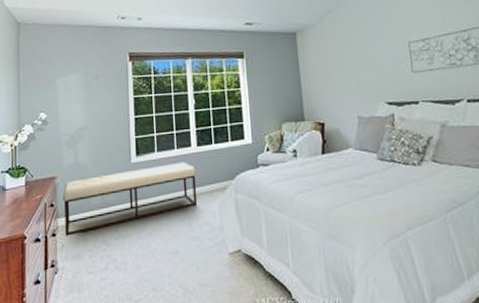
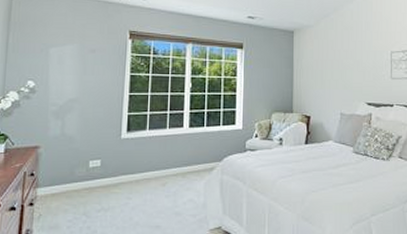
bench: present [63,161,198,236] -> none [44,141,185,206]

